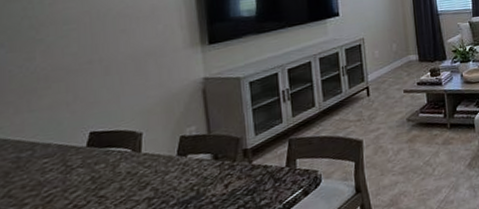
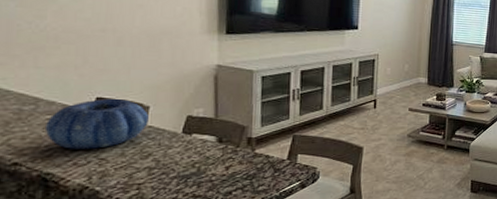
decorative bowl: none [42,129,143,192] -> present [44,99,149,149]

